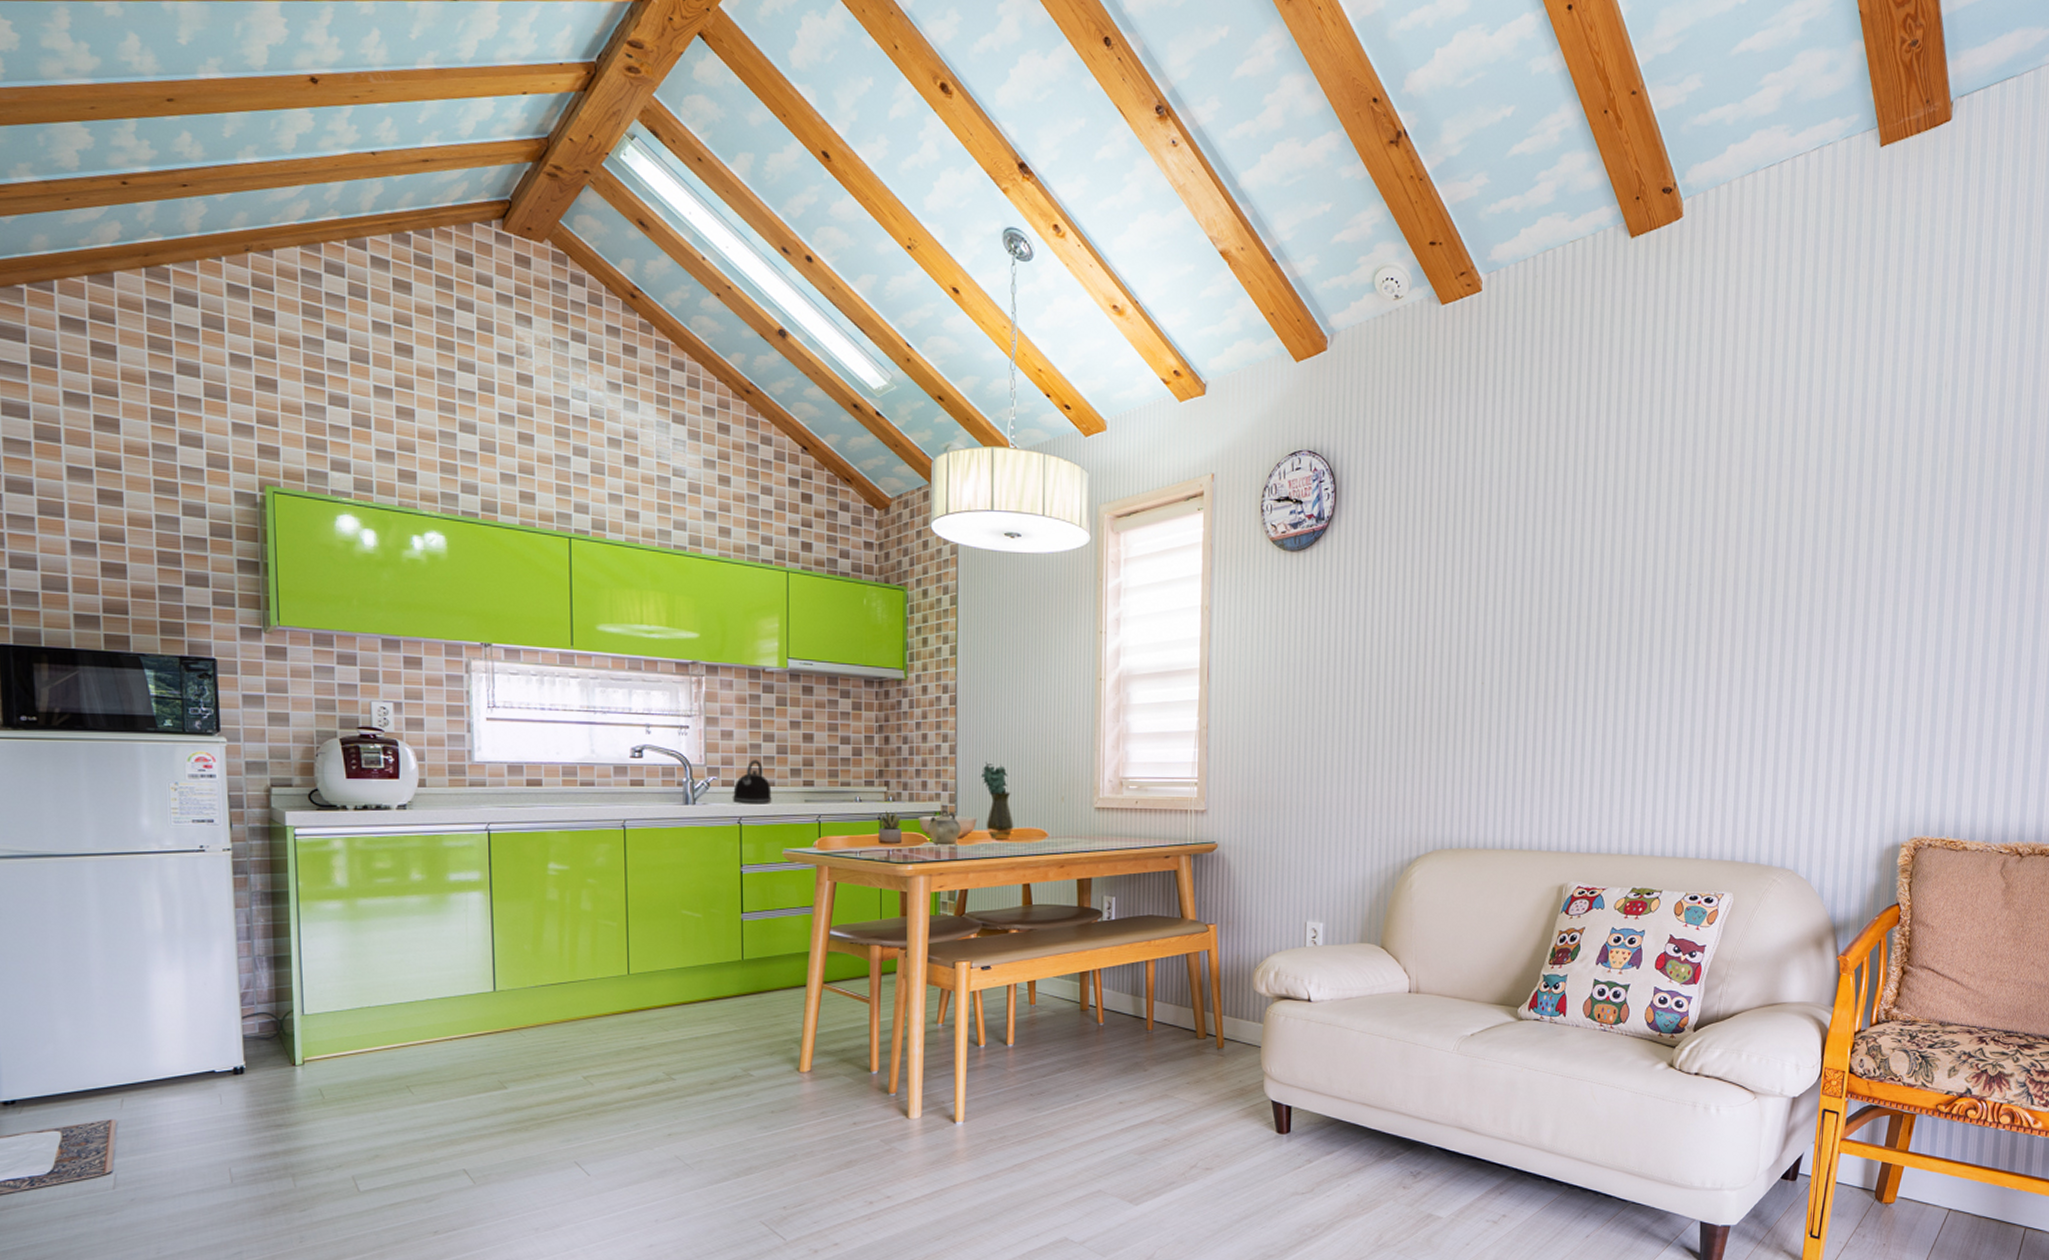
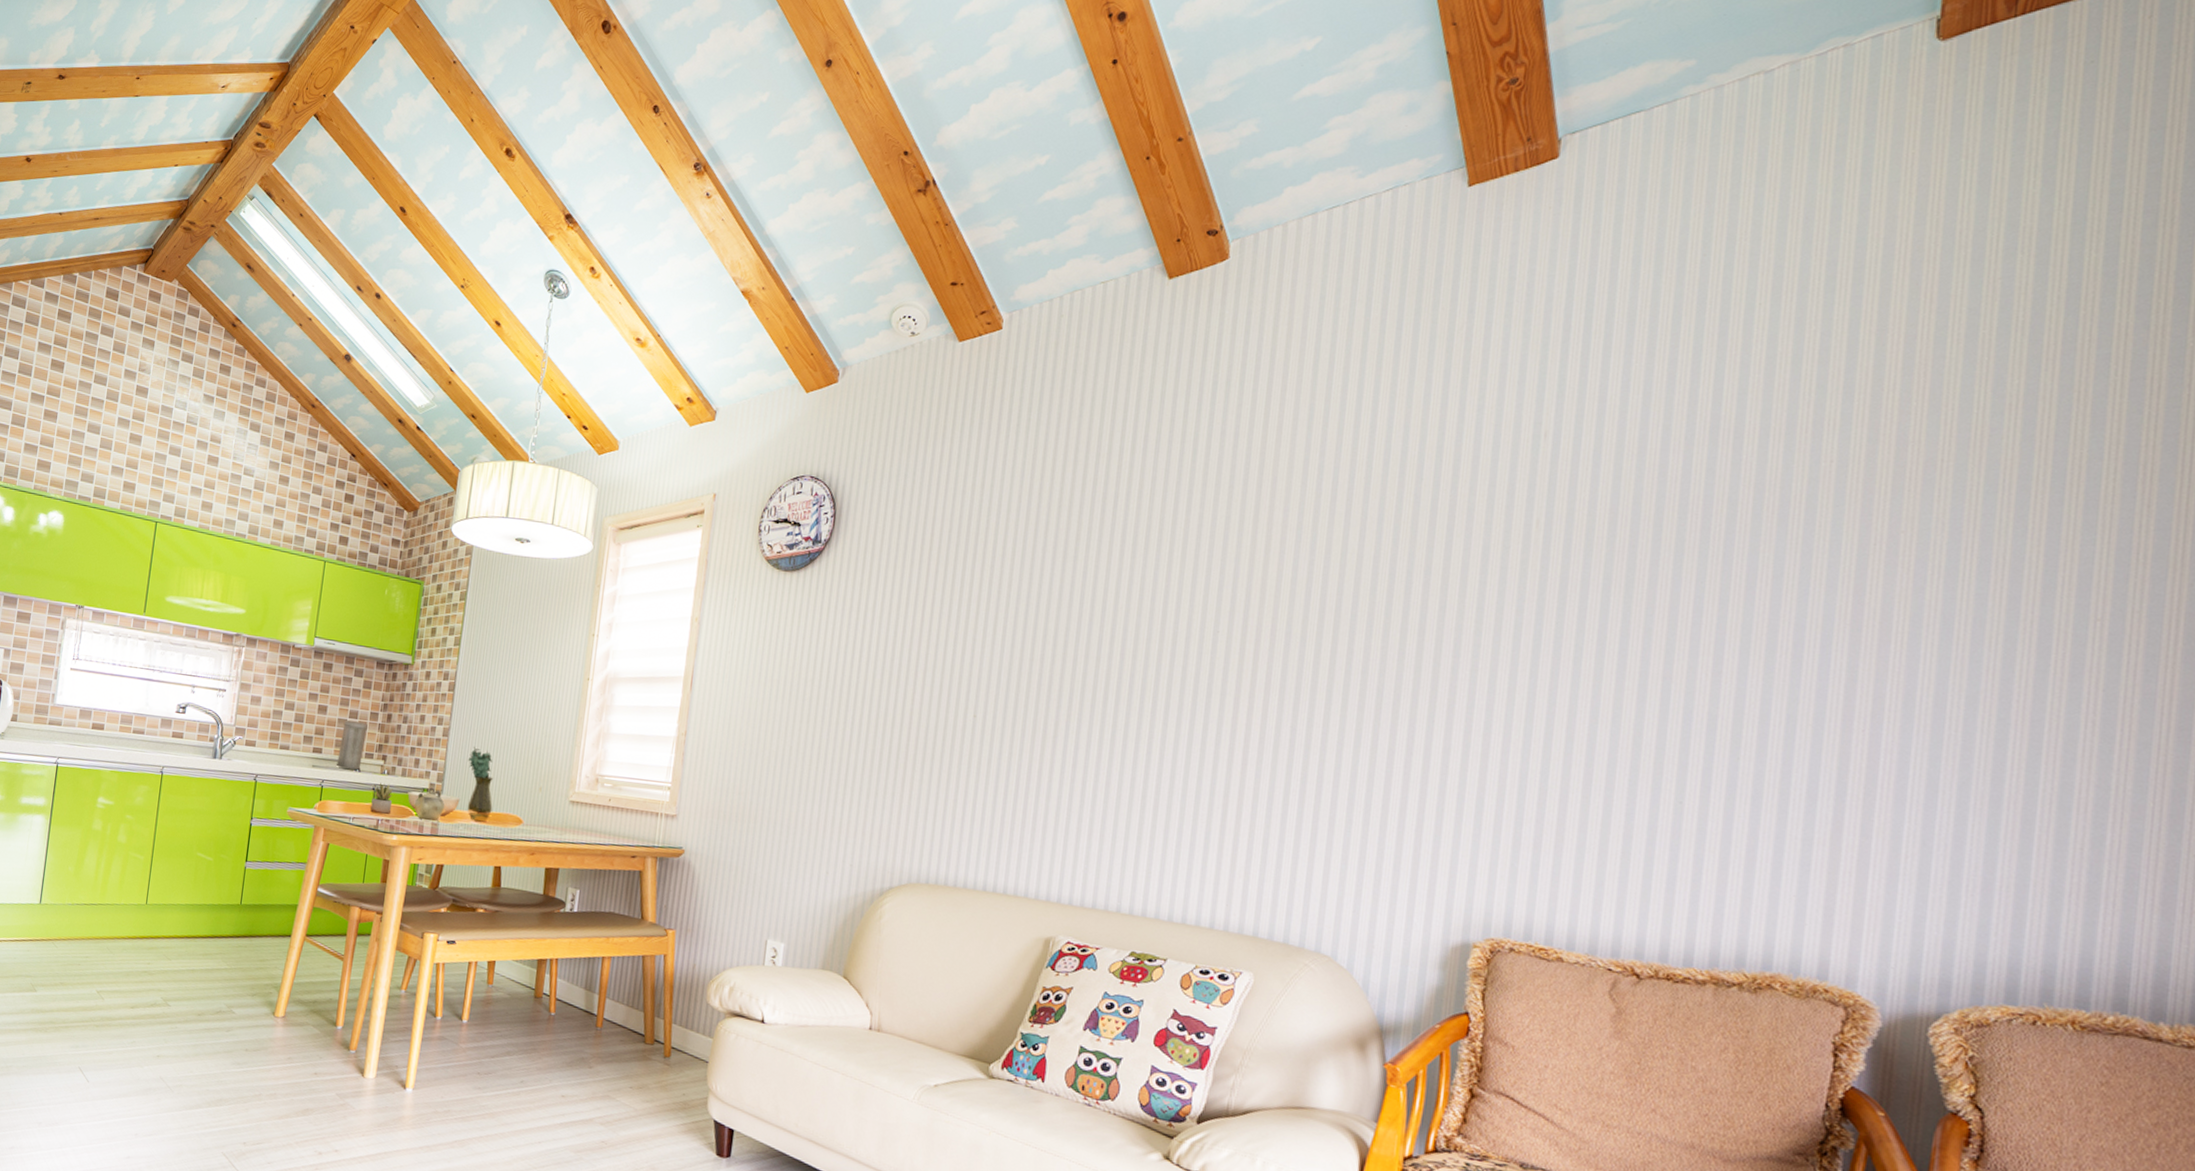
kettle: present [732,759,772,806] -> none [252,724,286,766]
canister: none [832,746,864,801] -> present [335,719,369,771]

